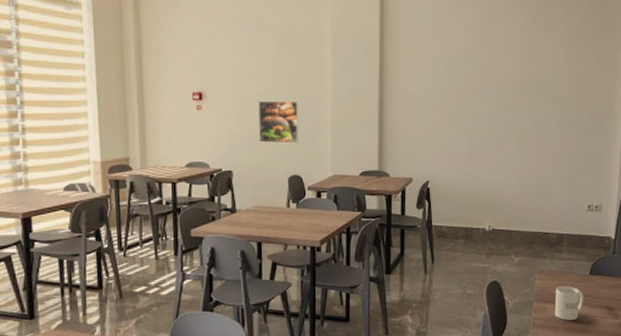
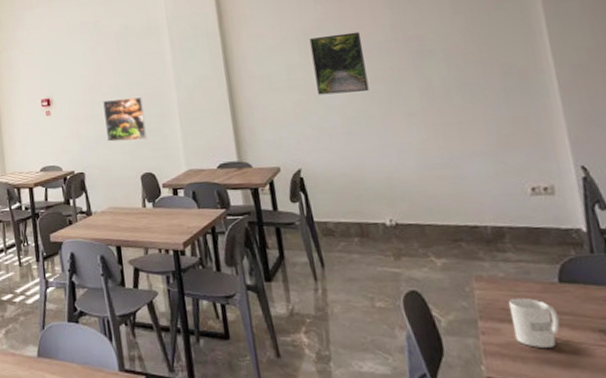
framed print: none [454,64,496,118] -> present [309,31,369,95]

